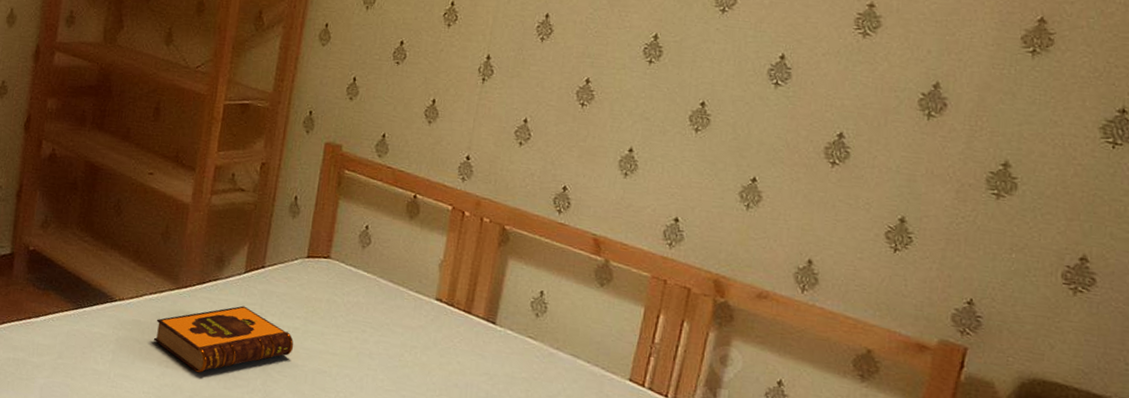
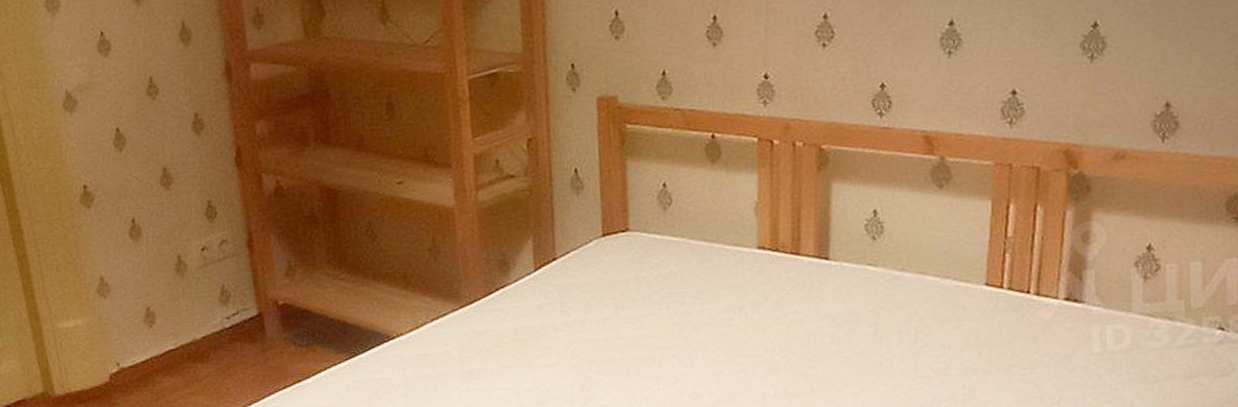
hardback book: present [154,305,294,373] -> none [445,308,608,395]

